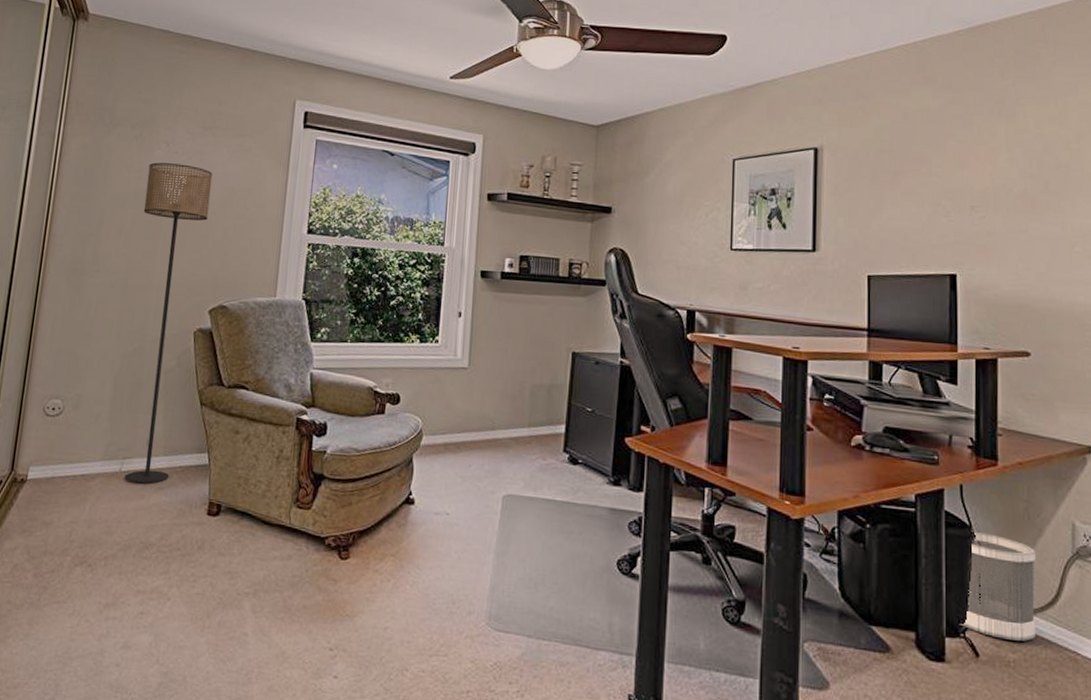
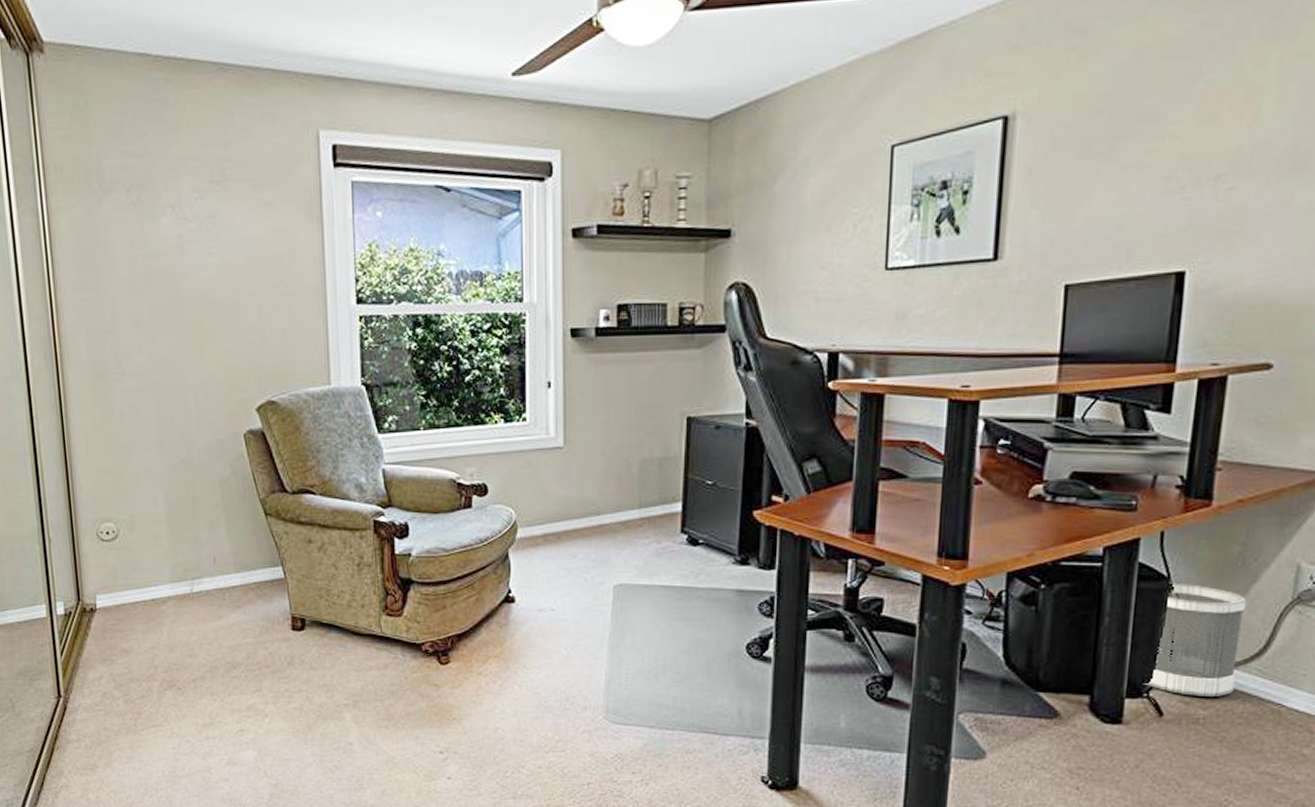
floor lamp: present [124,162,213,484] -> none [156,232,245,604]

